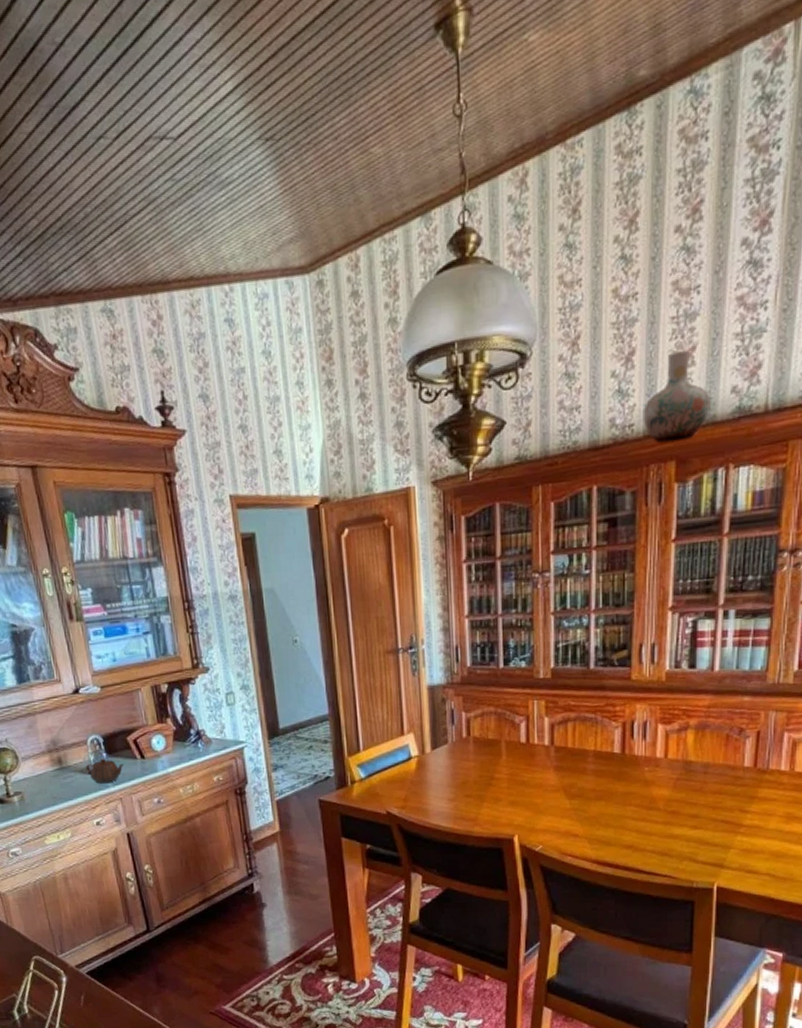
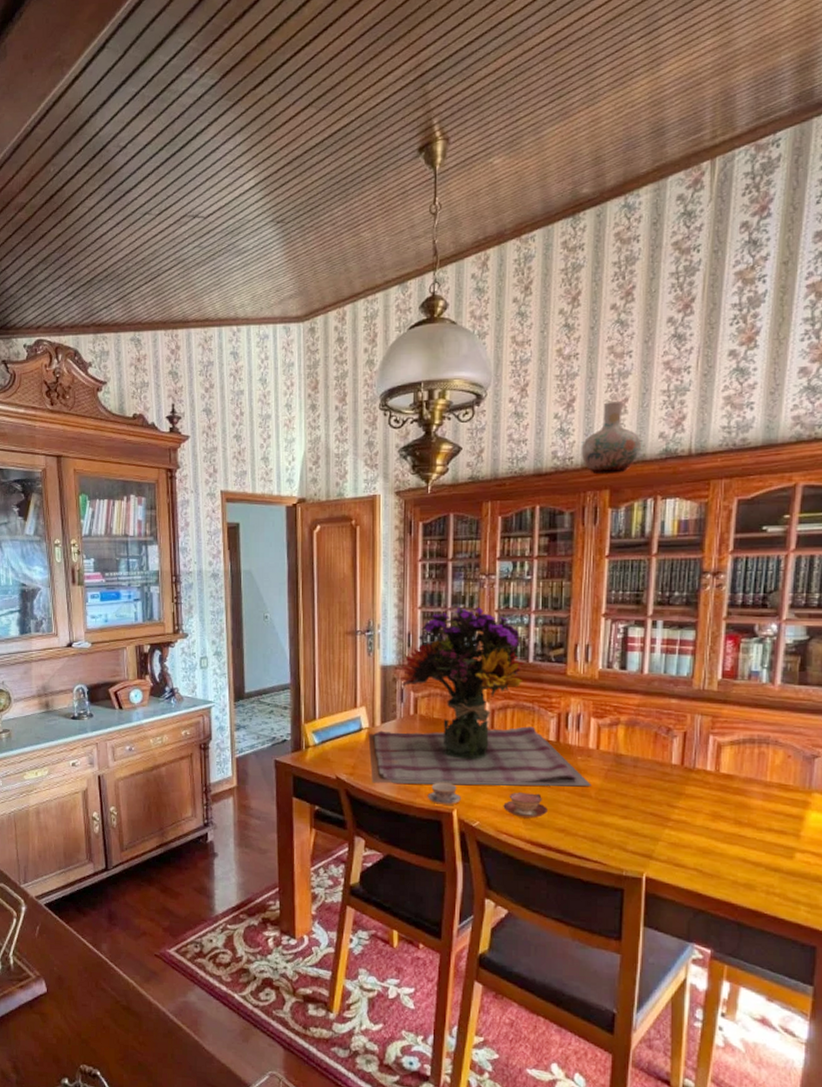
teapot: present [85,758,124,784] -> none [69,705,103,729]
flower arrangement: none [418,607,660,815] -> present [368,602,592,787]
teacup: none [486,807,522,832] -> present [427,782,461,806]
teacup: none [567,810,614,838] -> present [503,793,548,819]

